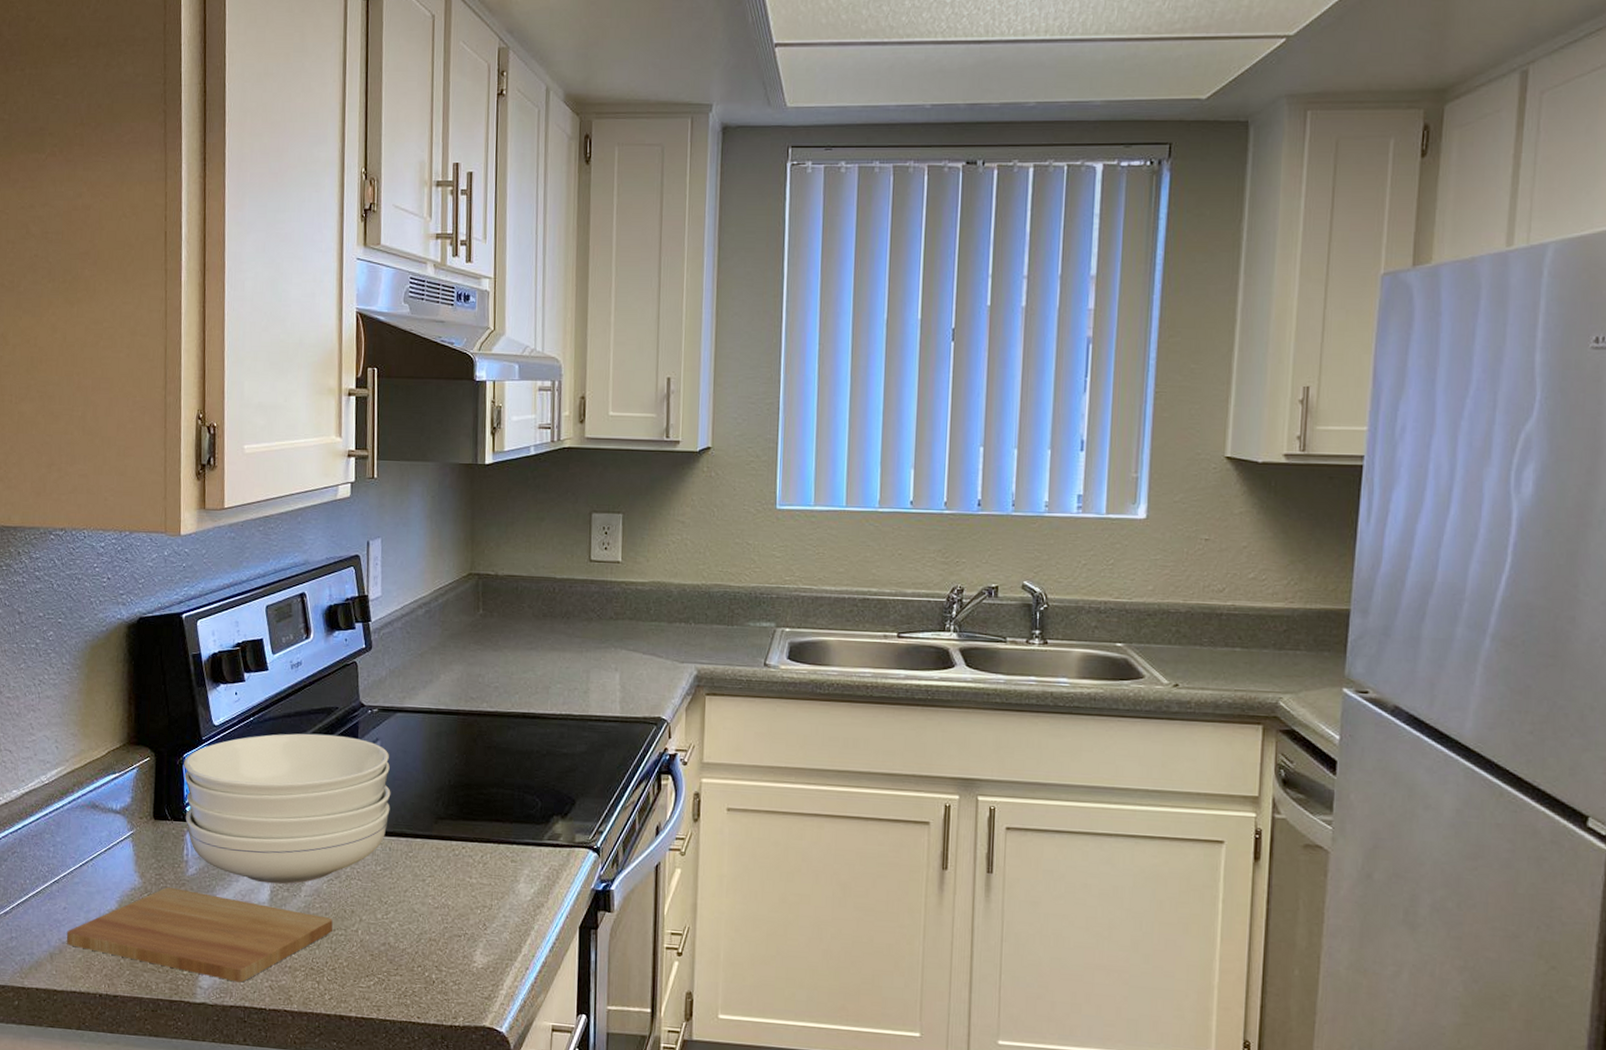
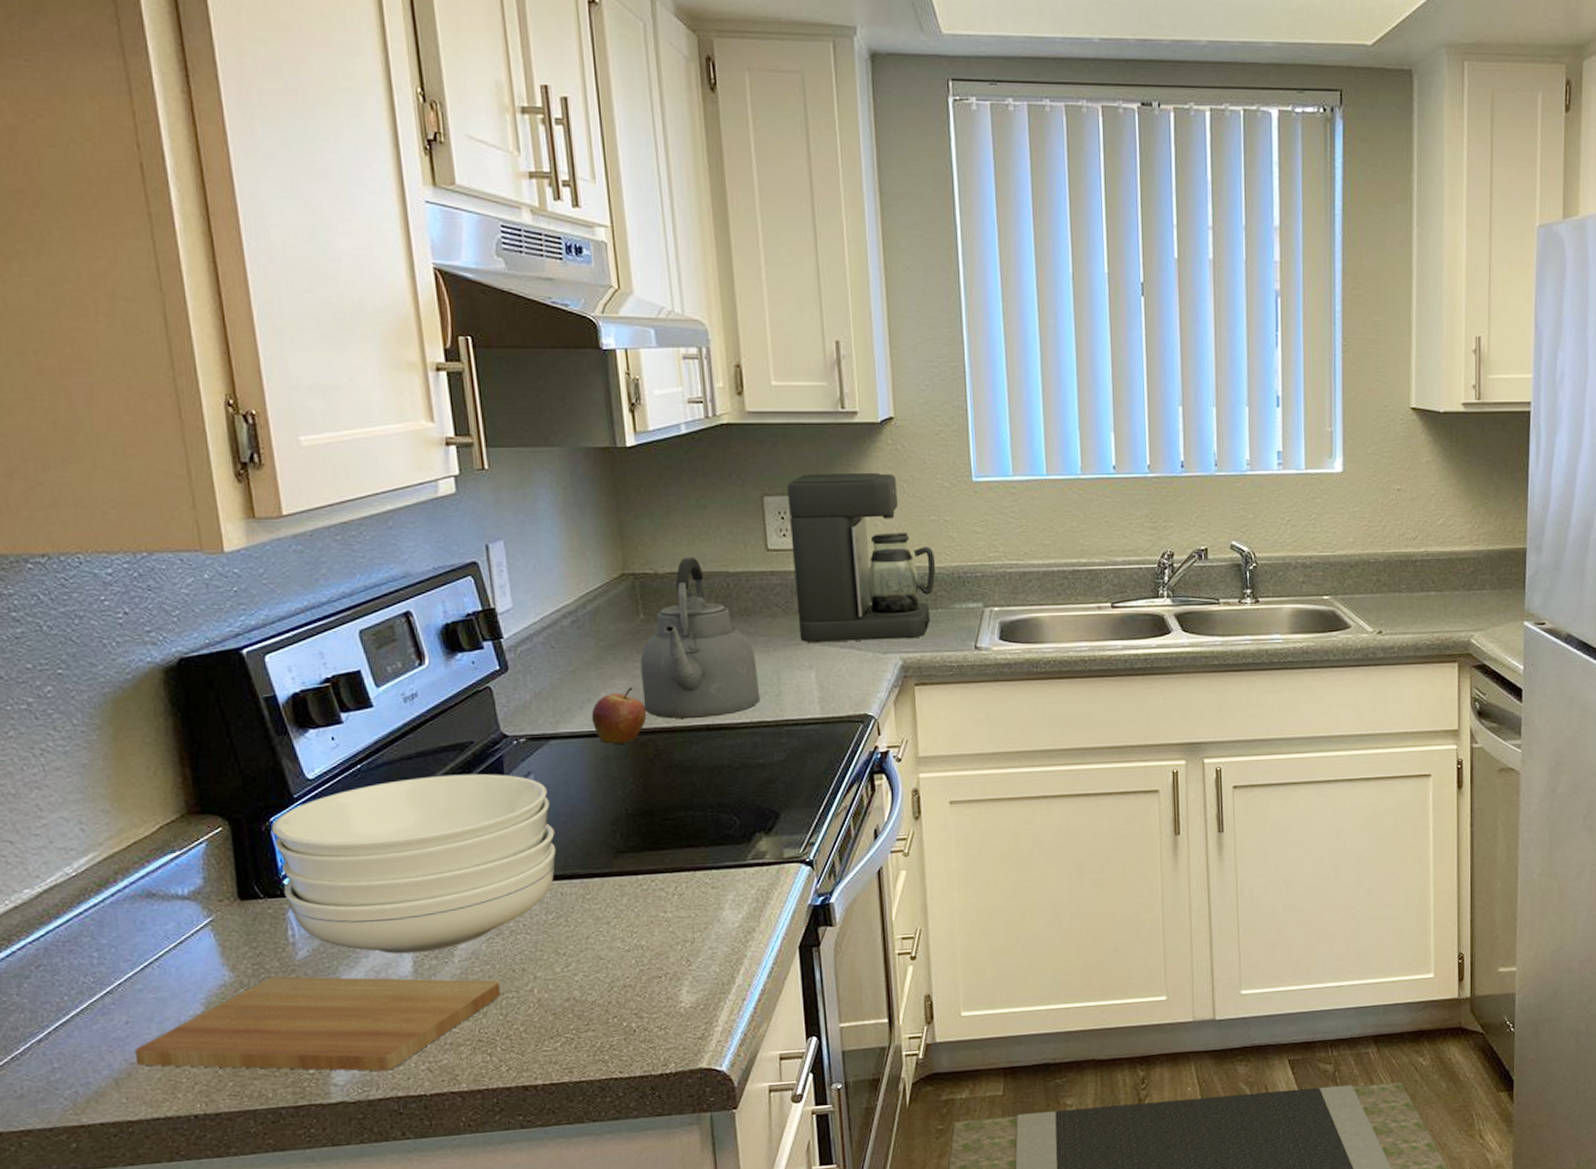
fruit: none [431,673,476,723] -> present [591,687,647,745]
kettle: none [473,563,571,706] -> present [640,558,761,720]
coffee maker: none [610,495,736,651] -> present [786,473,936,644]

